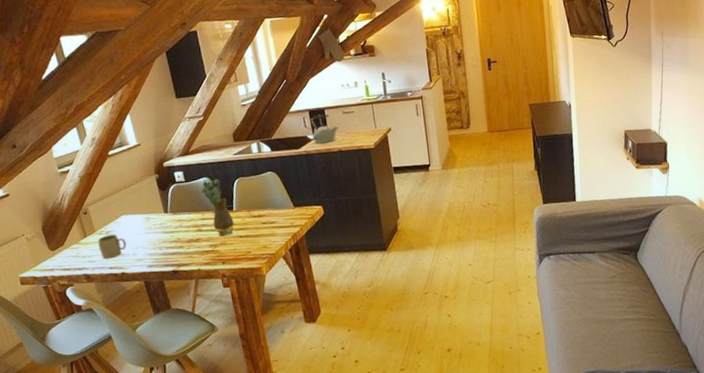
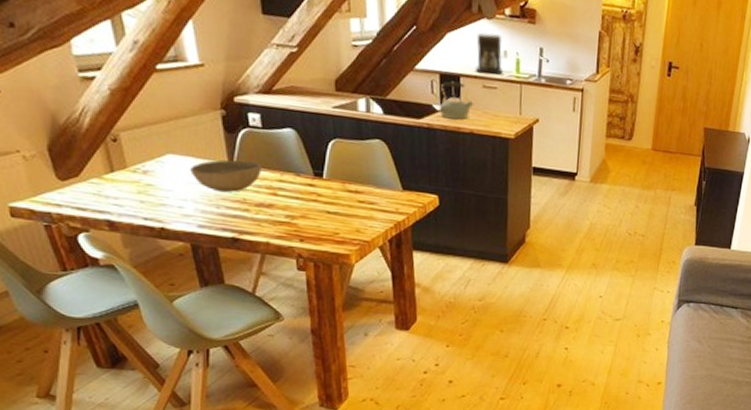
mug: present [98,234,126,259] -> none [130,175,170,207]
bowl: none [138,208,188,237] -> present [190,159,261,192]
vase: present [201,177,234,237] -> none [283,129,322,208]
coffee maker: none [332,71,356,104] -> present [476,32,502,75]

